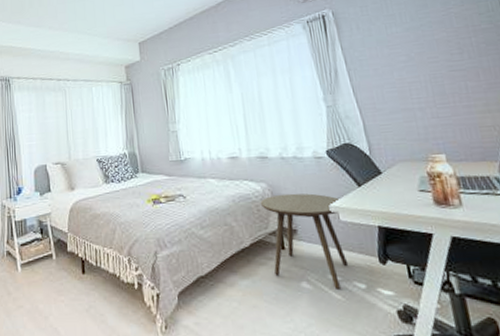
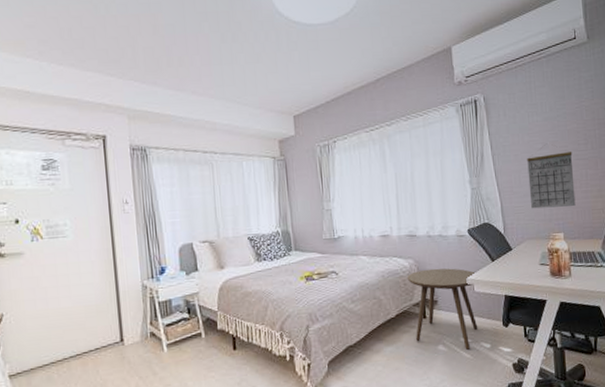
calendar: none [389,55,457,127] -> present [527,143,576,209]

